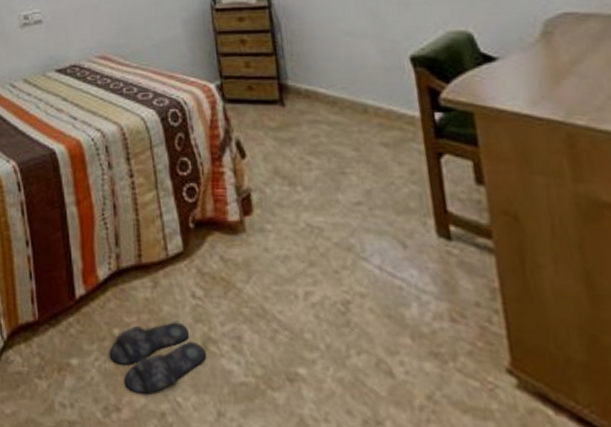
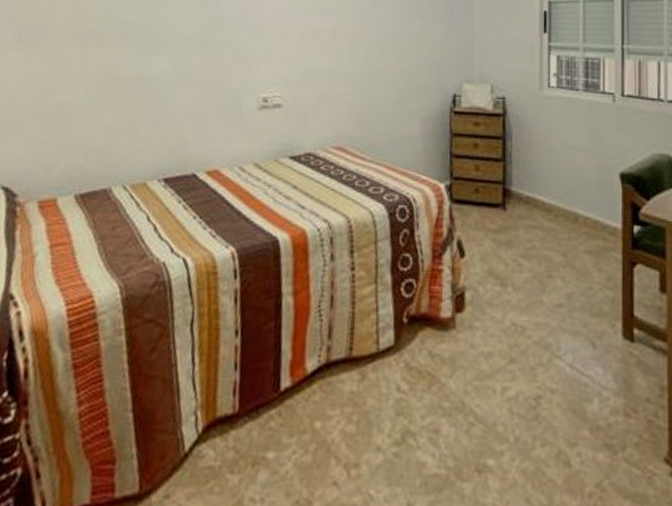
slippers: present [109,321,207,394] -> none [307,414,404,487]

